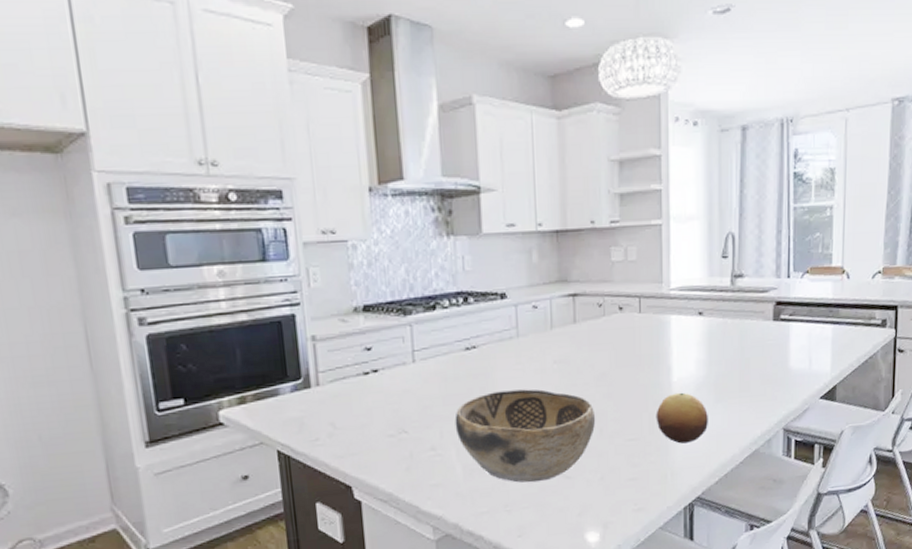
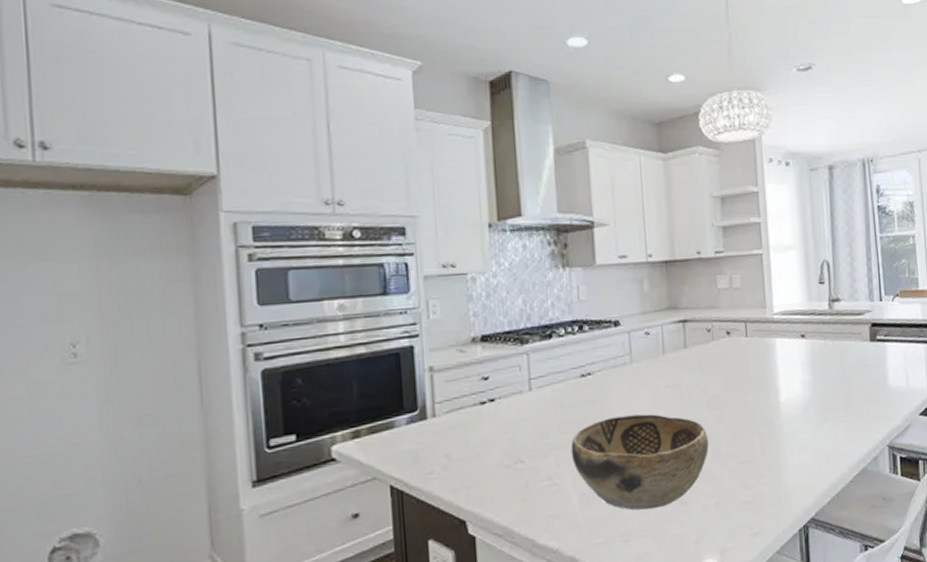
fruit: present [656,392,708,444] -> none [766,413,817,465]

